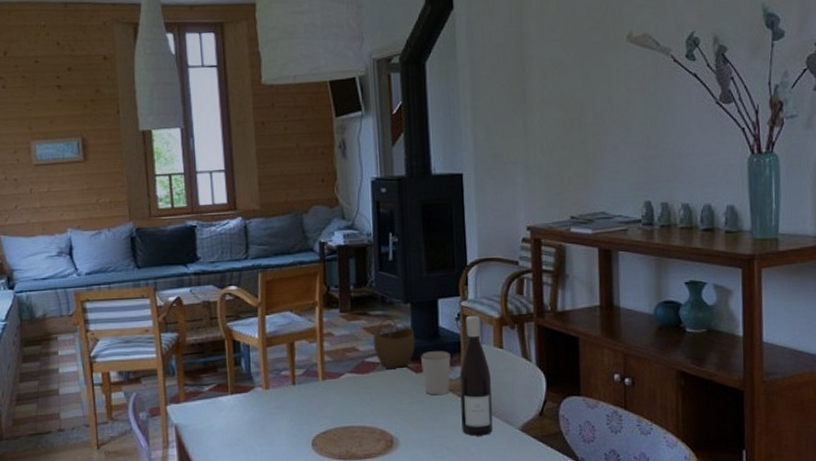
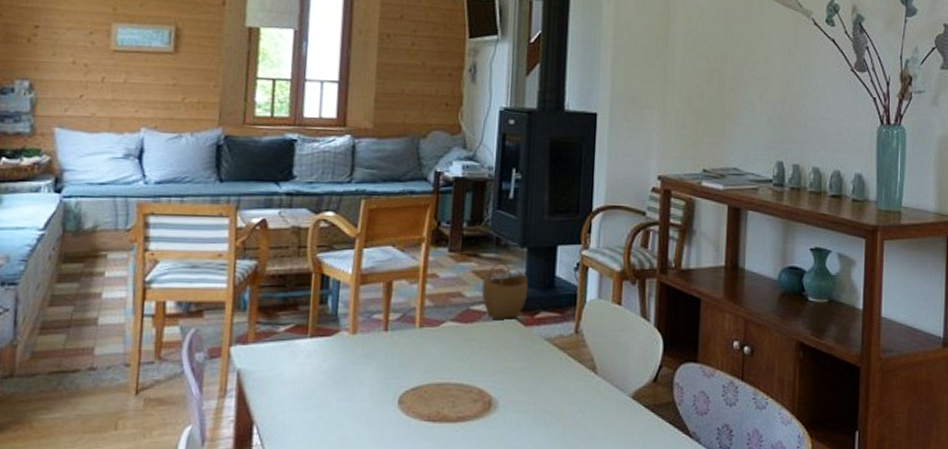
cup: present [420,351,457,396] -> none [531,303,570,353]
bottle: present [459,315,493,436] -> none [569,266,606,402]

